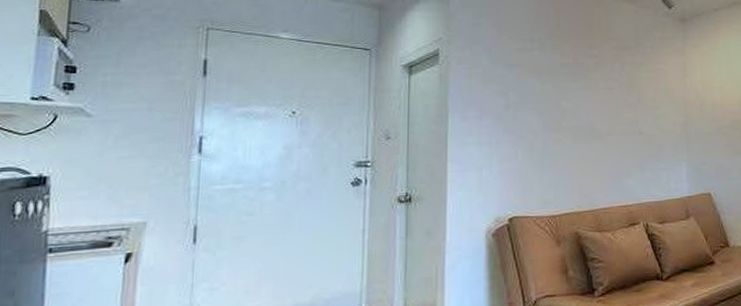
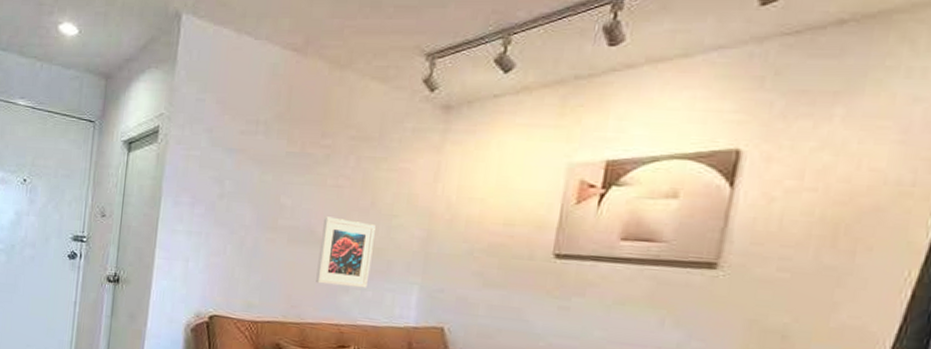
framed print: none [601,114,646,173] -> present [316,216,376,288]

